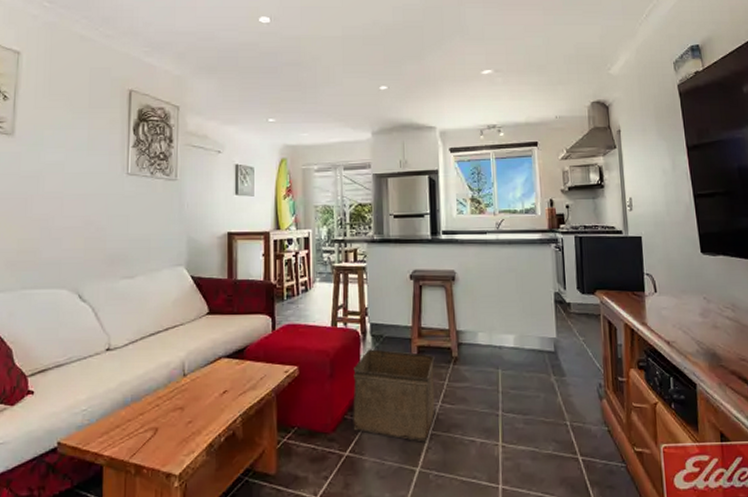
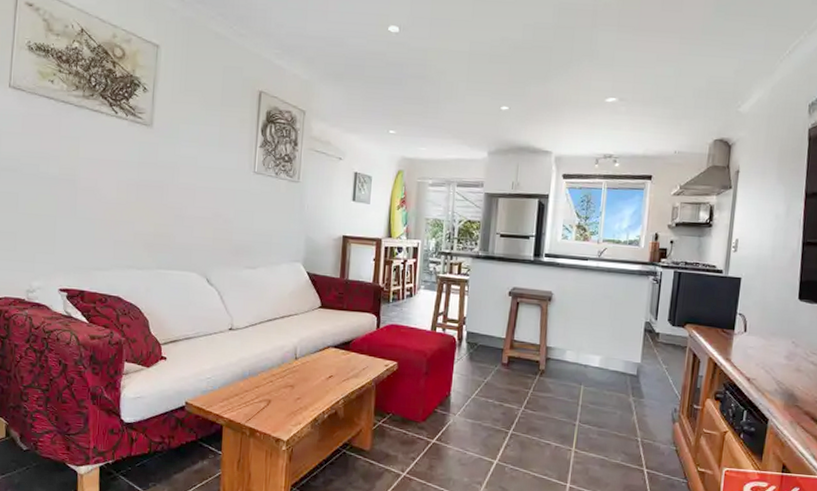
storage bin: present [353,349,435,442] -> none [442,354,523,440]

